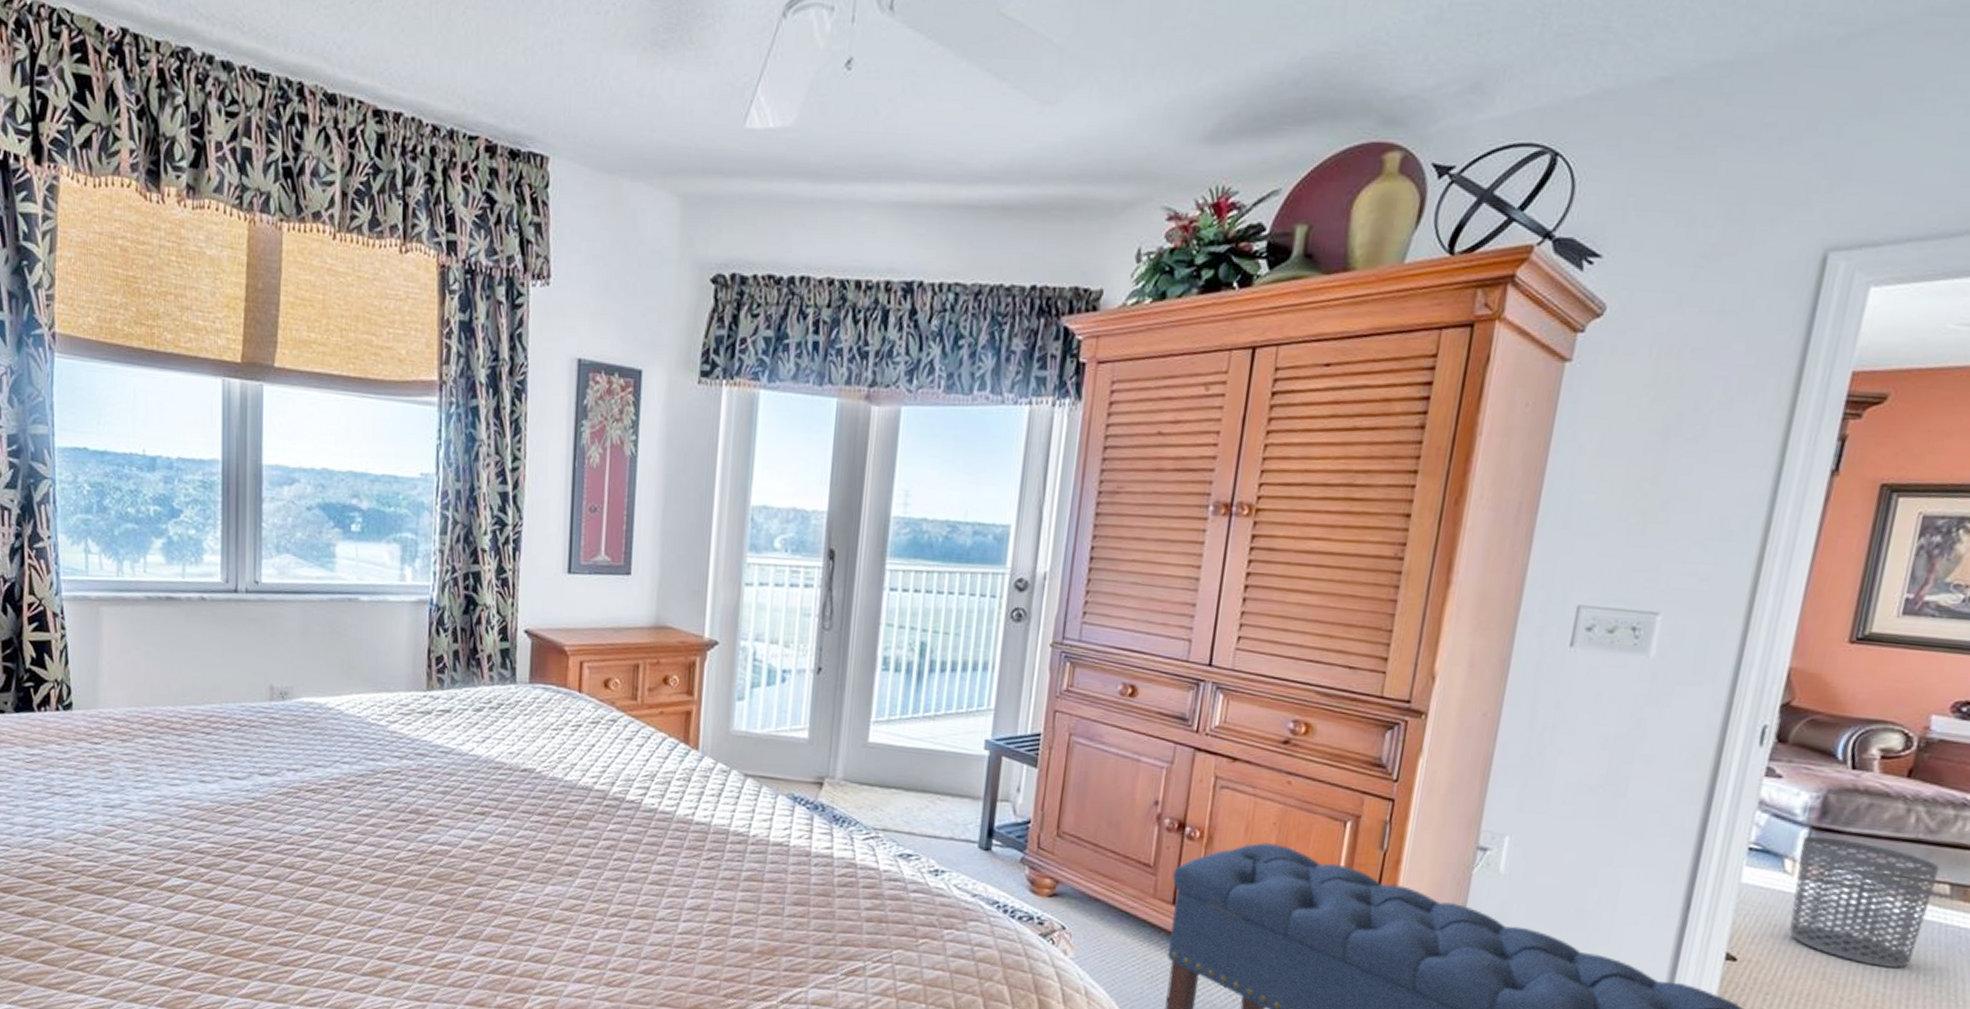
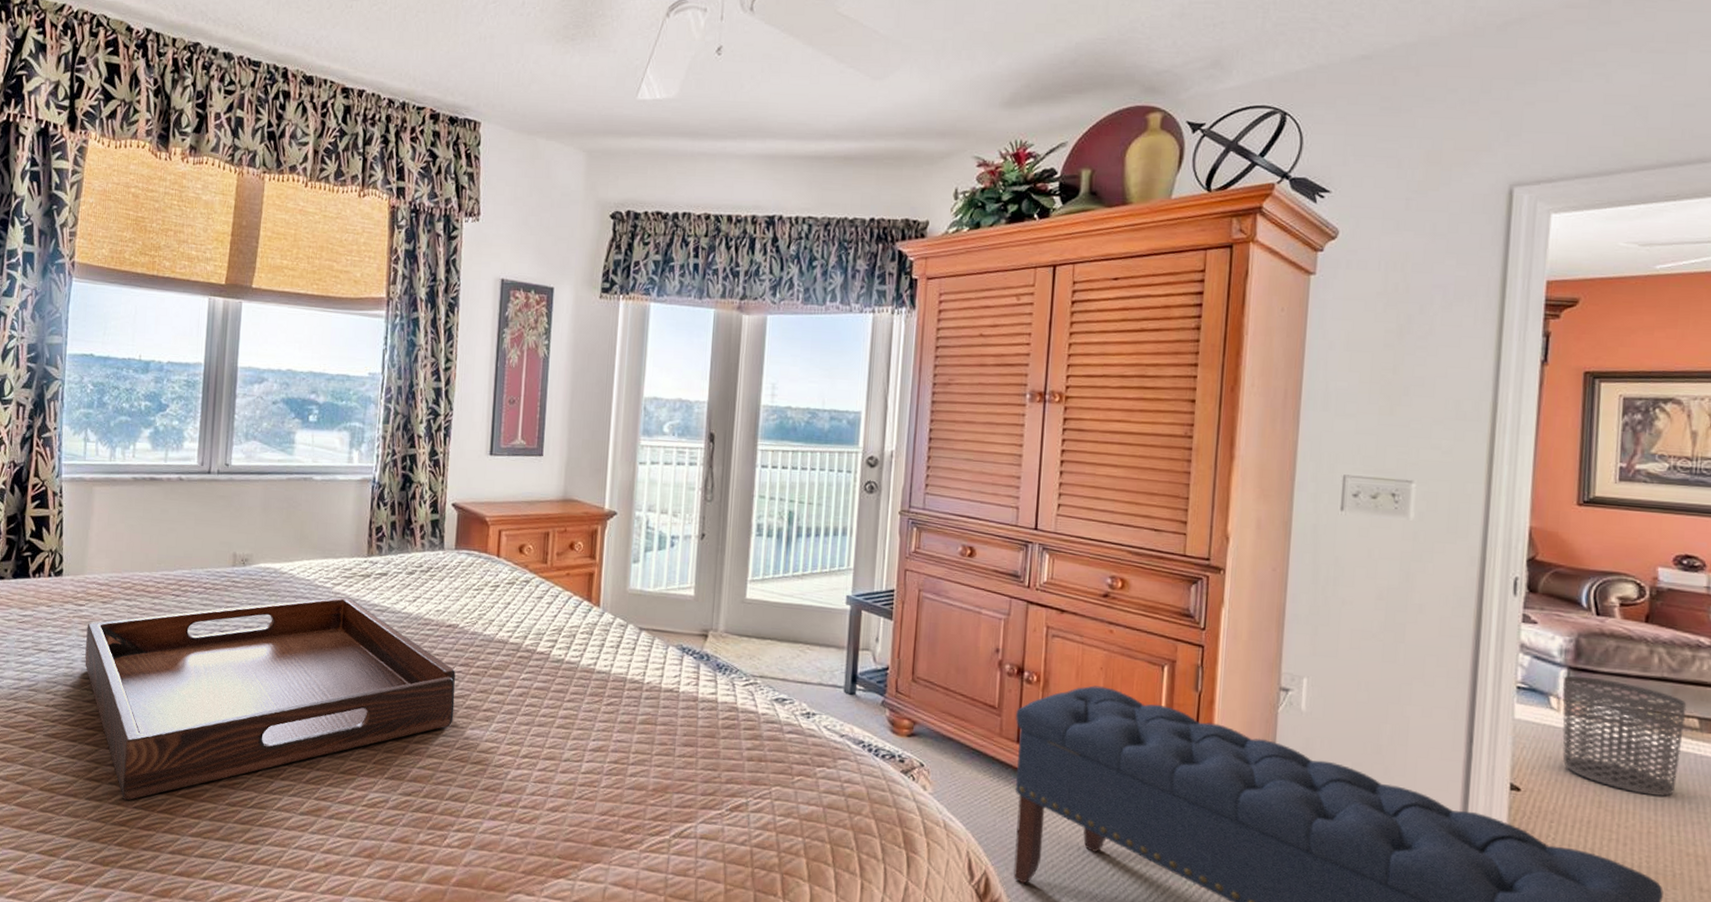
serving tray: none [105,736,533,958] -> present [85,597,456,800]

